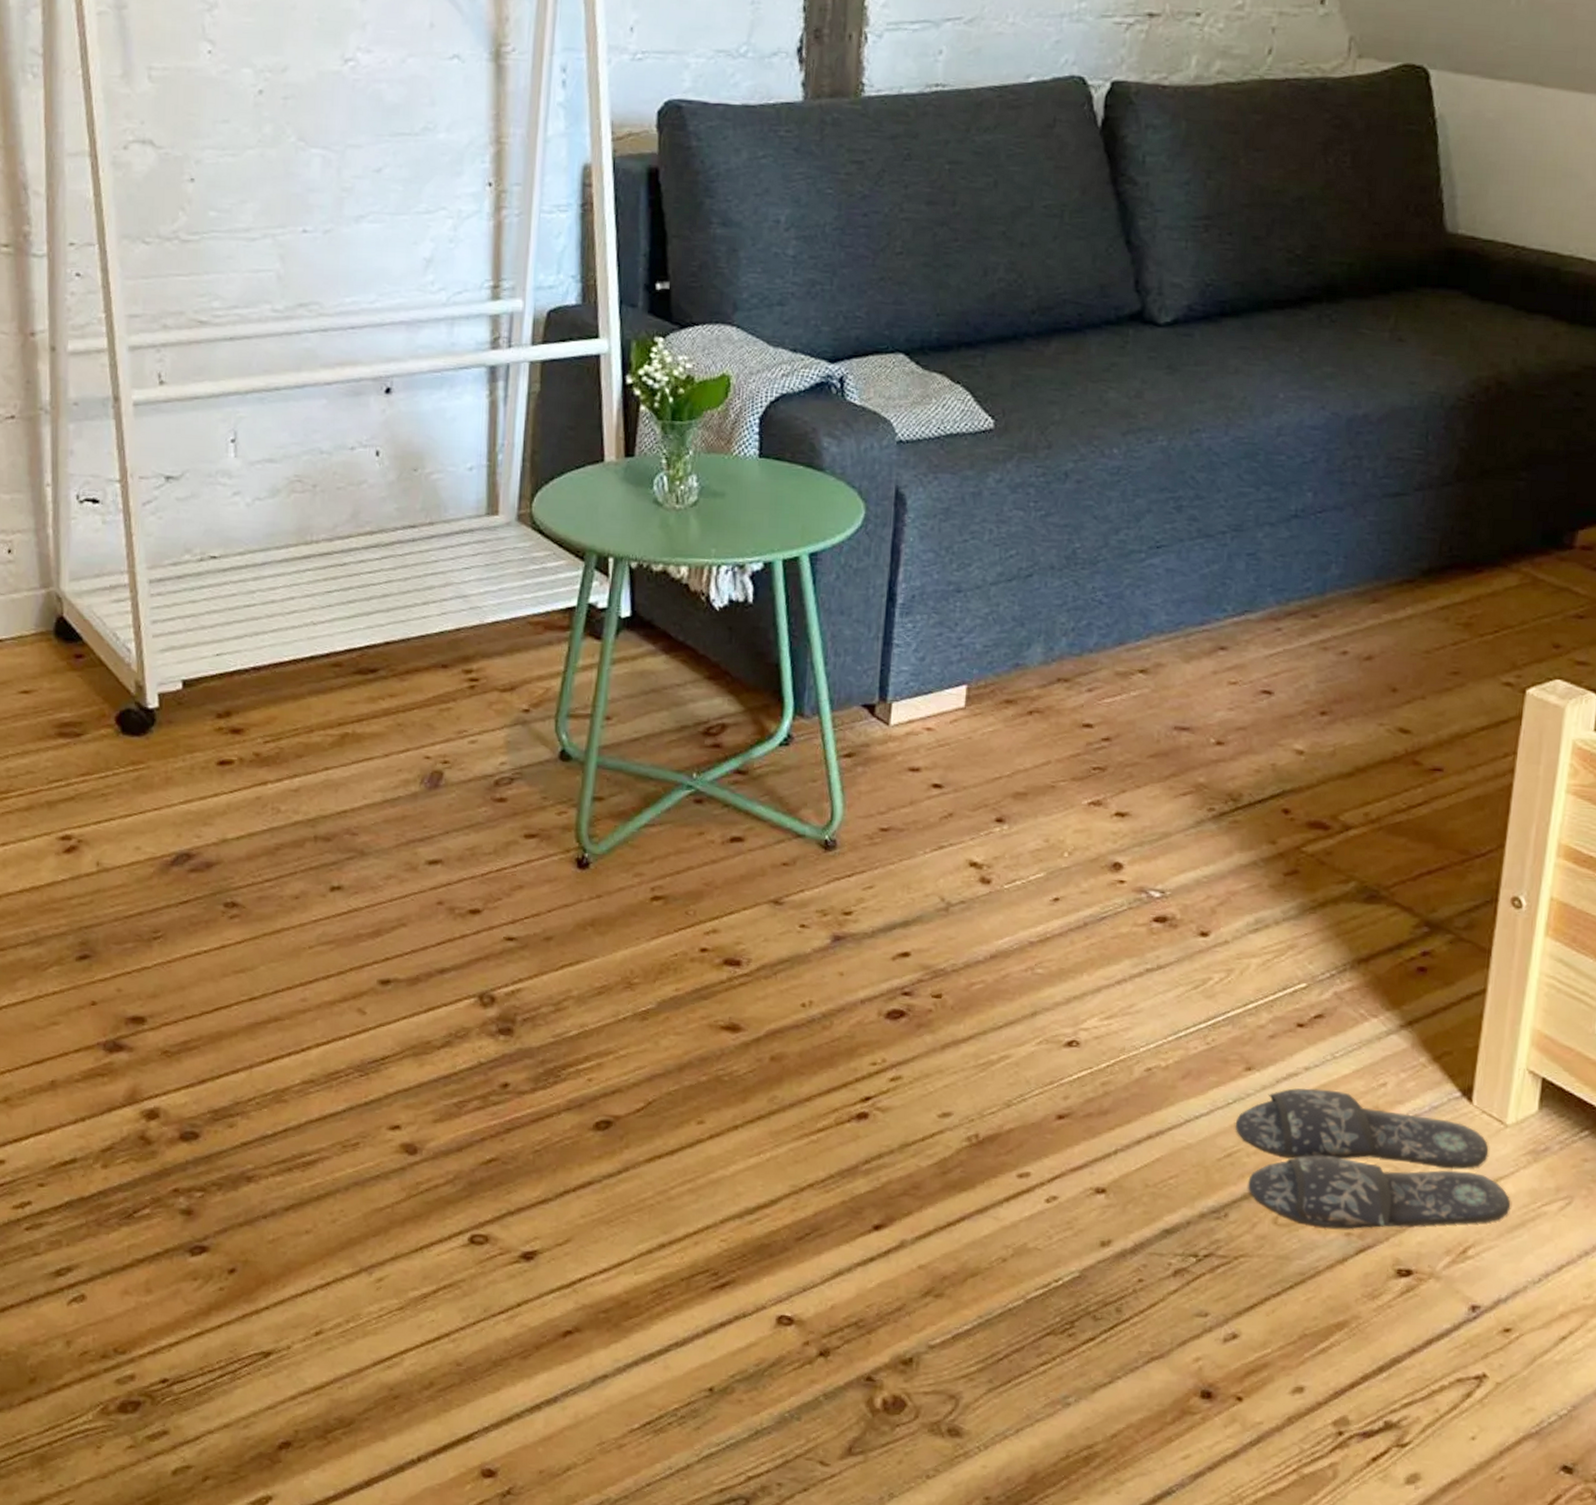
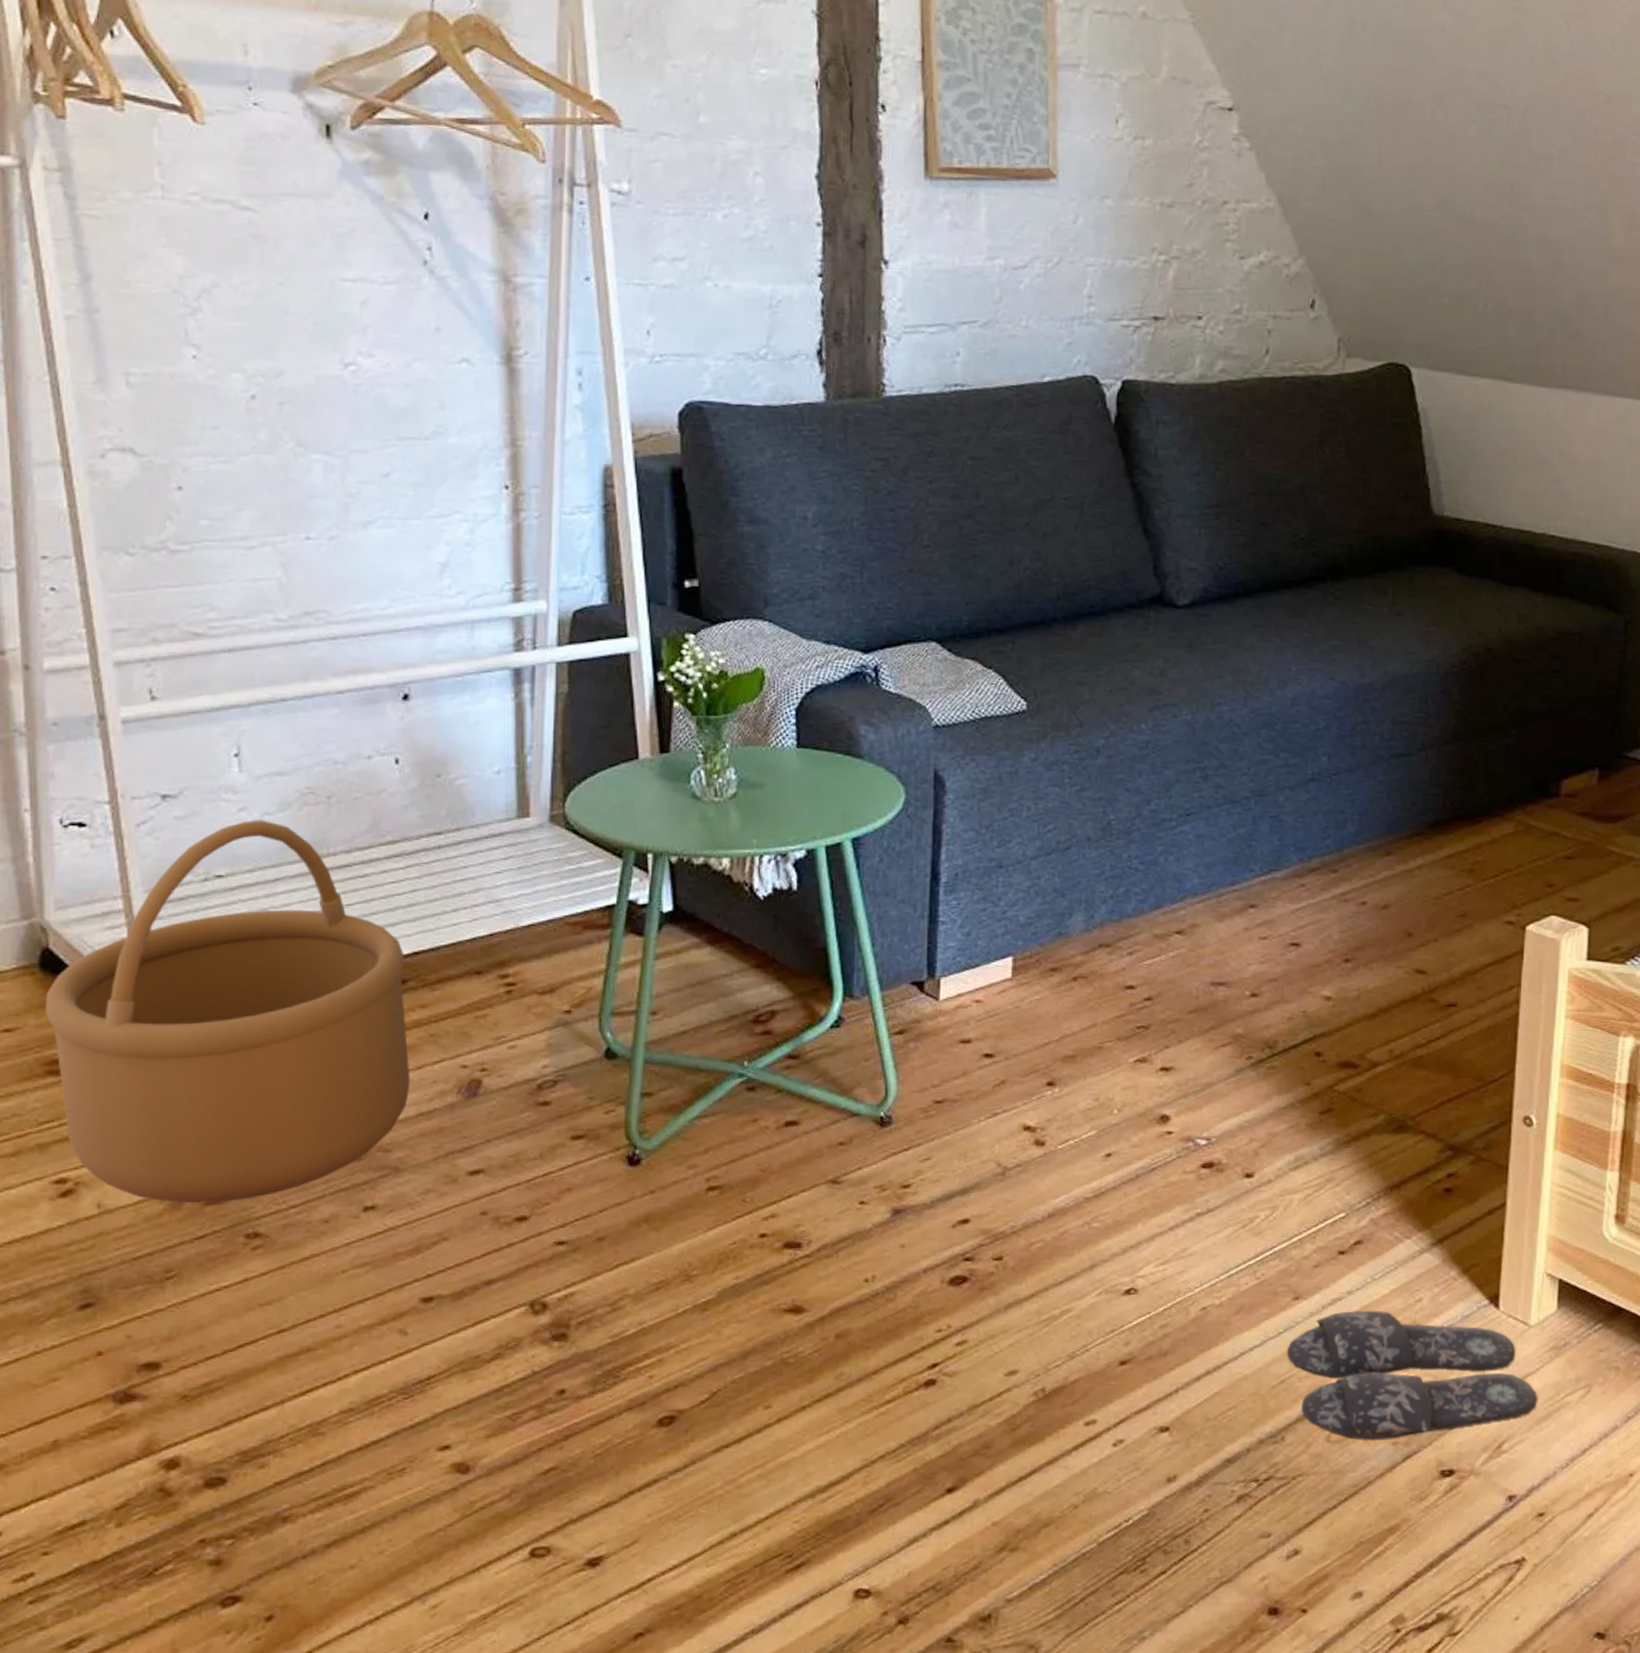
basket: none [57,504,378,871] -> present [45,819,410,1204]

